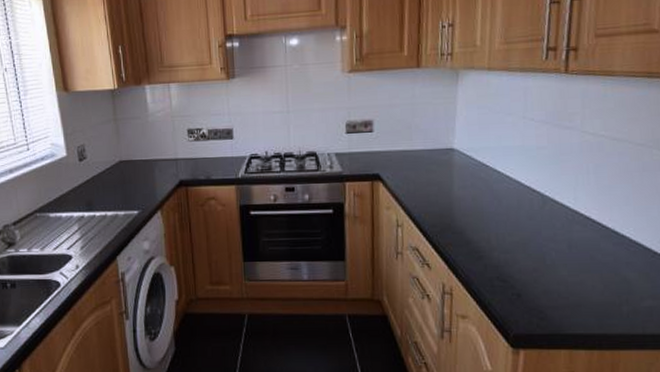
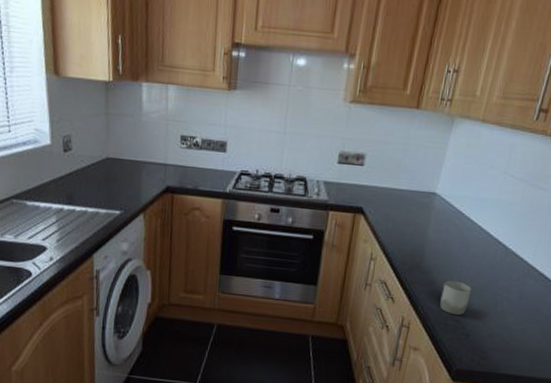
cup: none [480,237,513,275] -> present [440,280,471,316]

